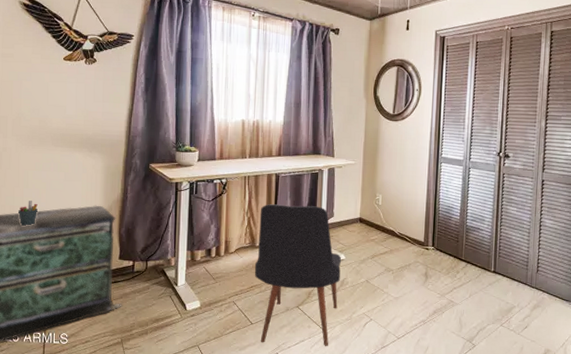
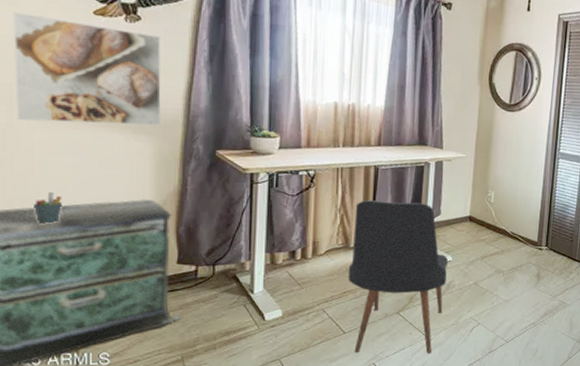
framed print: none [9,62,110,146] -> present [14,12,161,126]

